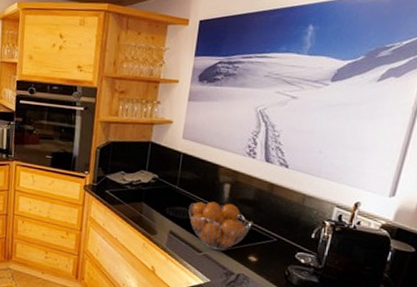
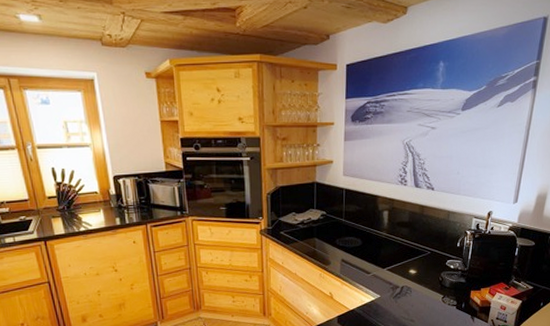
fruit basket: present [188,201,252,251] -> none [356,227,409,270]

